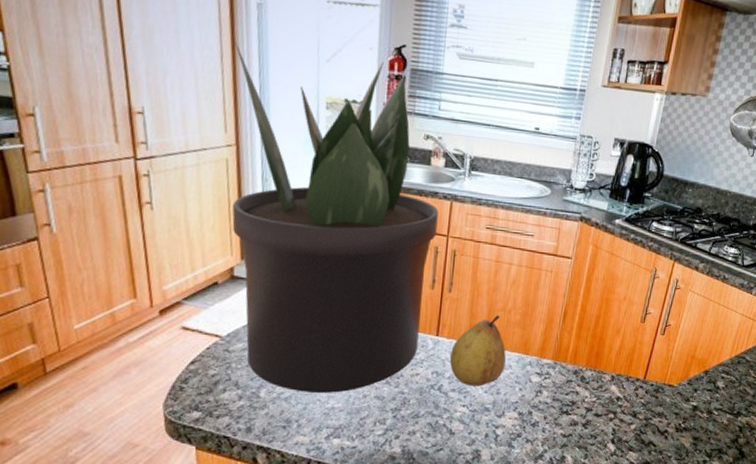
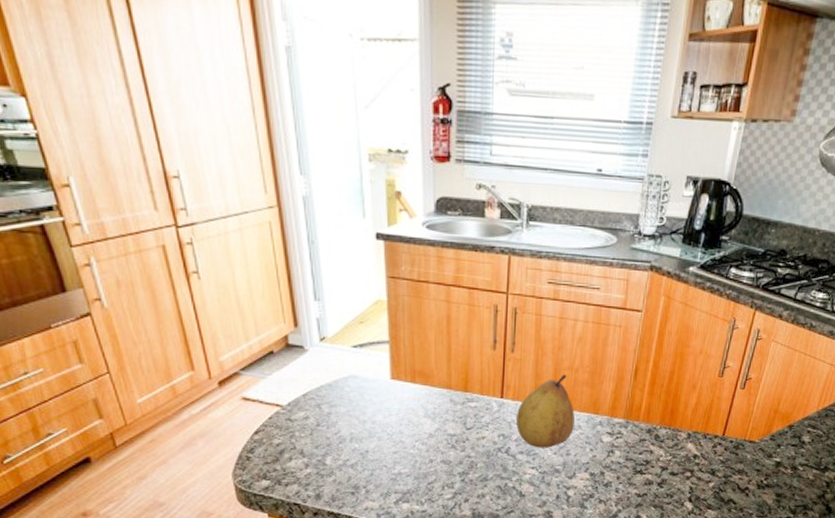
planter: present [232,39,439,393] -> none [264,89,496,459]

